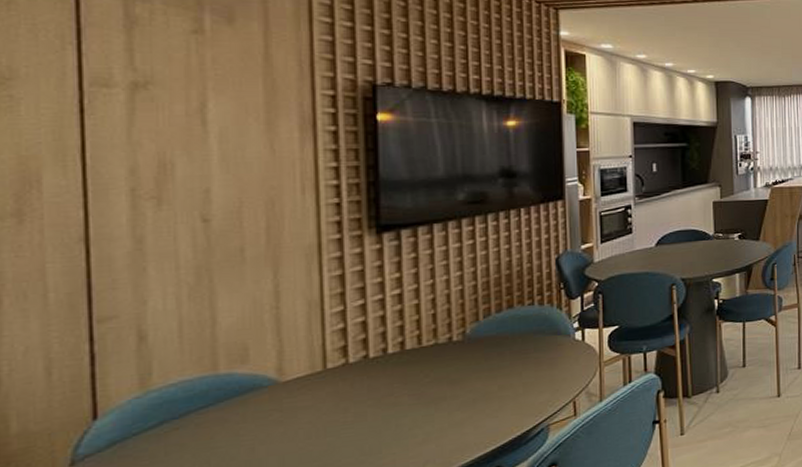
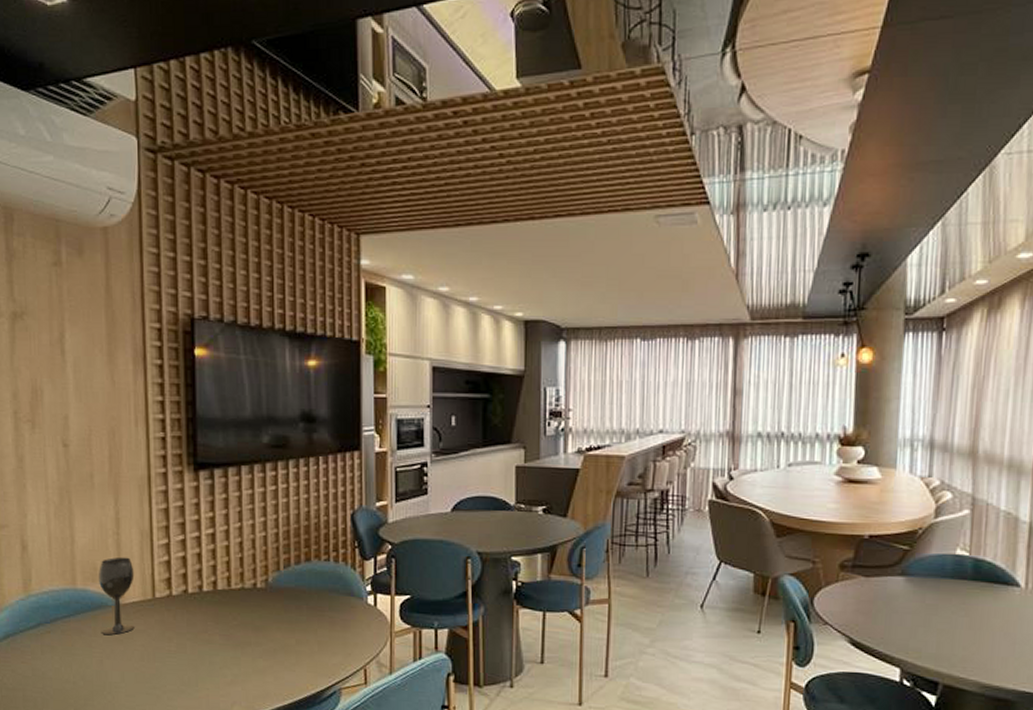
wine glass: none [249,331,299,420] -> present [98,557,135,636]

